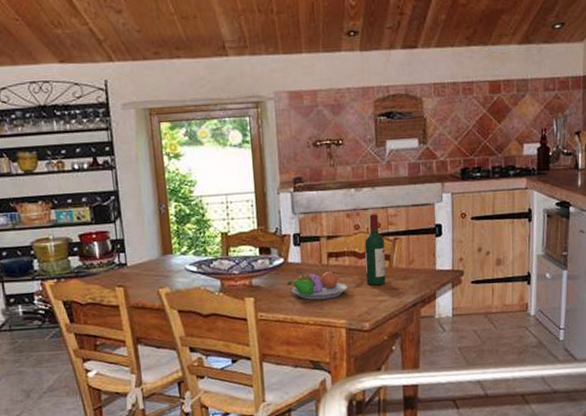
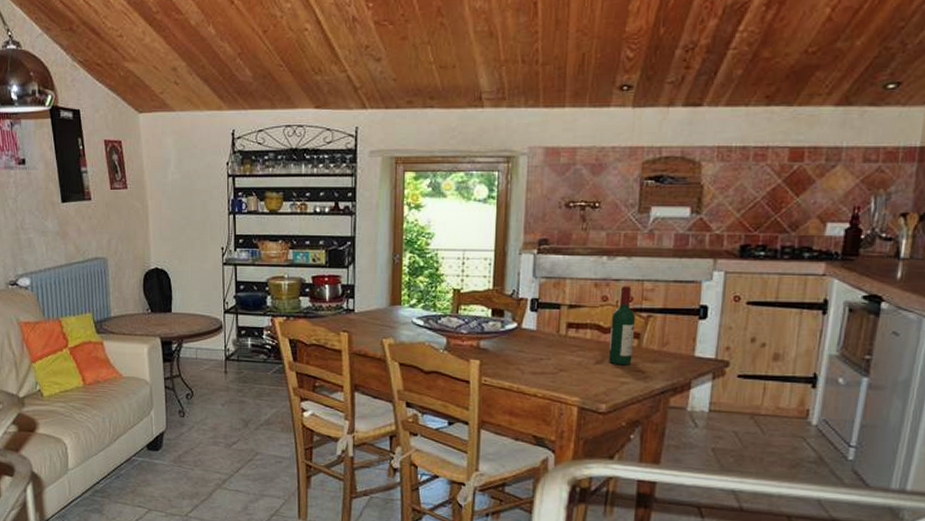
fruit bowl: present [286,271,348,300] -> none [517,338,586,373]

